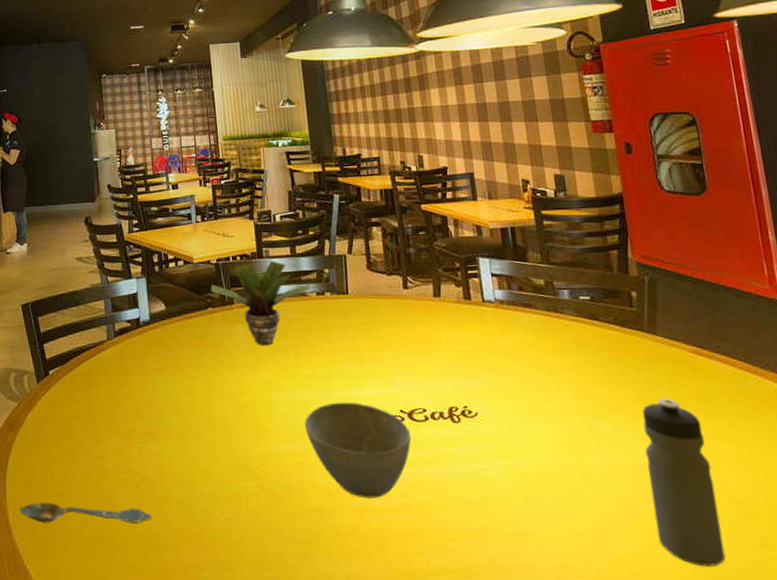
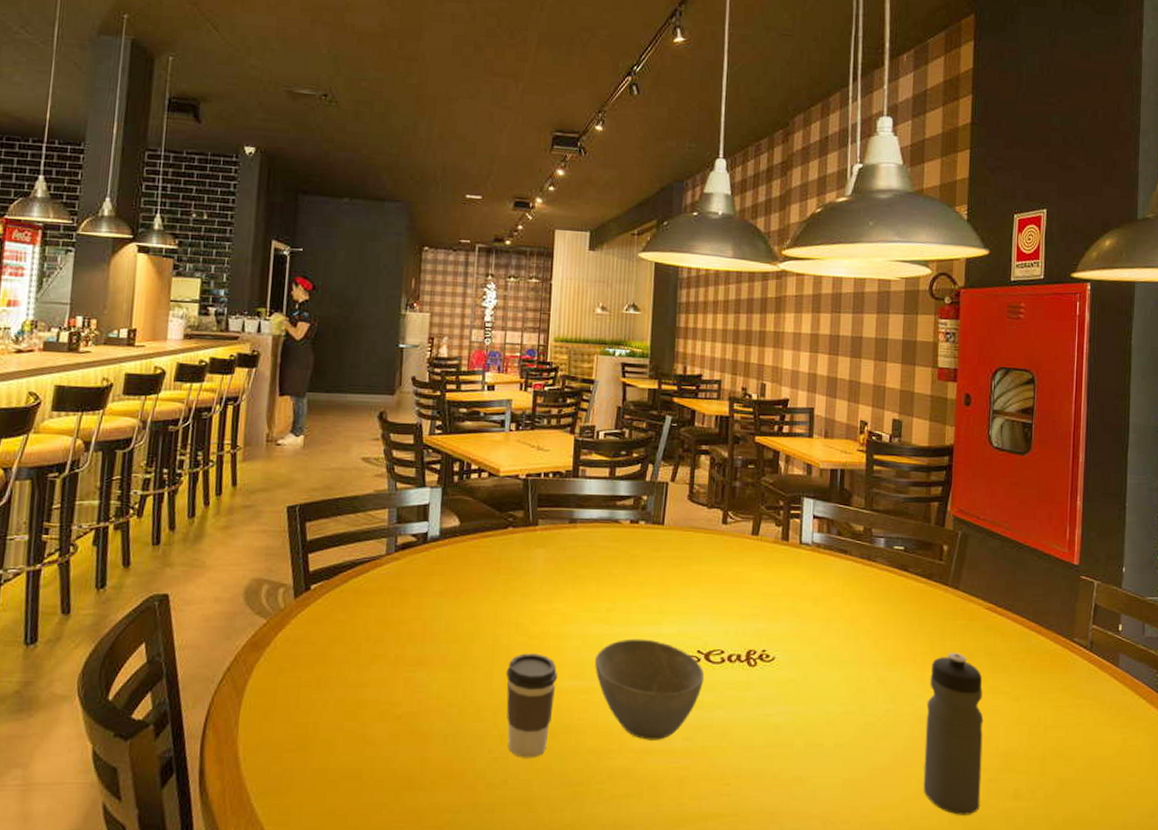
spoon: present [20,502,153,523] -> none [253,733,411,760]
potted plant: present [211,260,311,345] -> none [514,481,625,573]
coffee cup: none [225,421,273,519] -> present [505,653,558,758]

